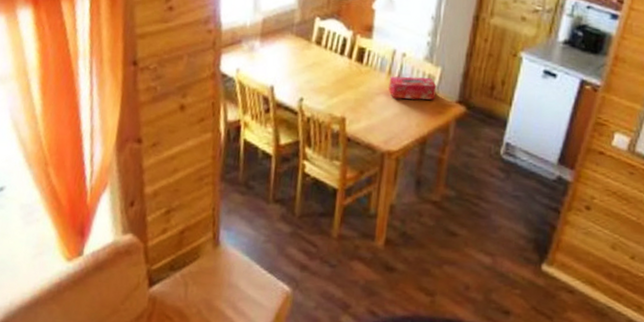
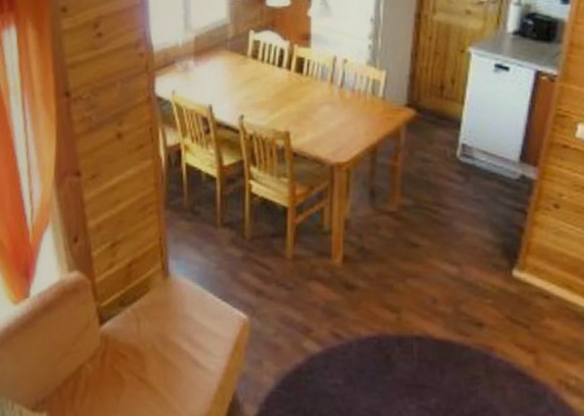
tissue box: present [388,76,437,100] -> none [332,82,383,108]

